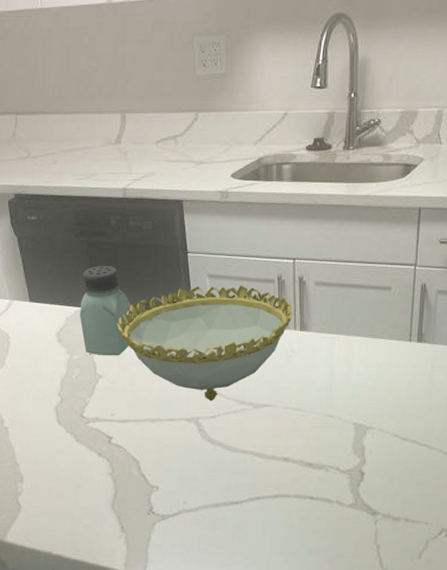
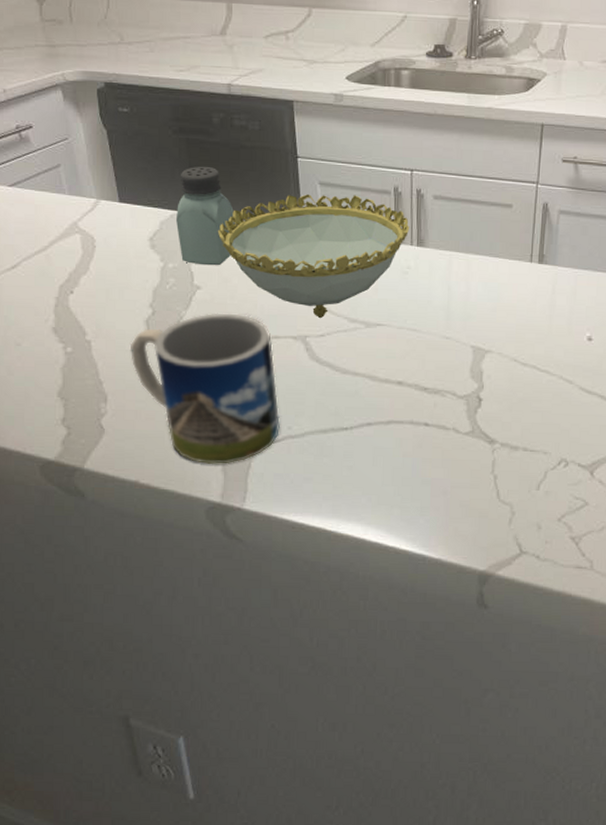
mug: none [41,399,176,537] -> present [129,313,280,464]

